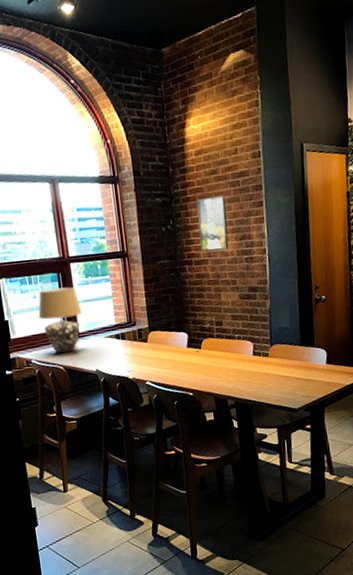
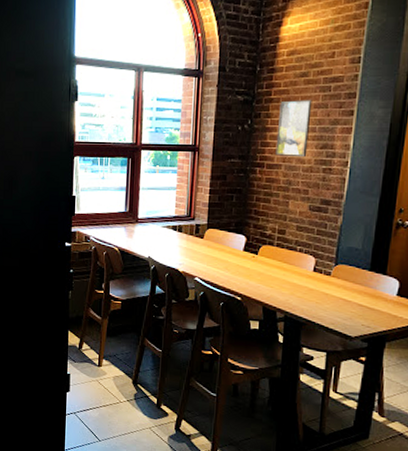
table lamp: present [38,286,82,354] -> none [103,172,145,236]

